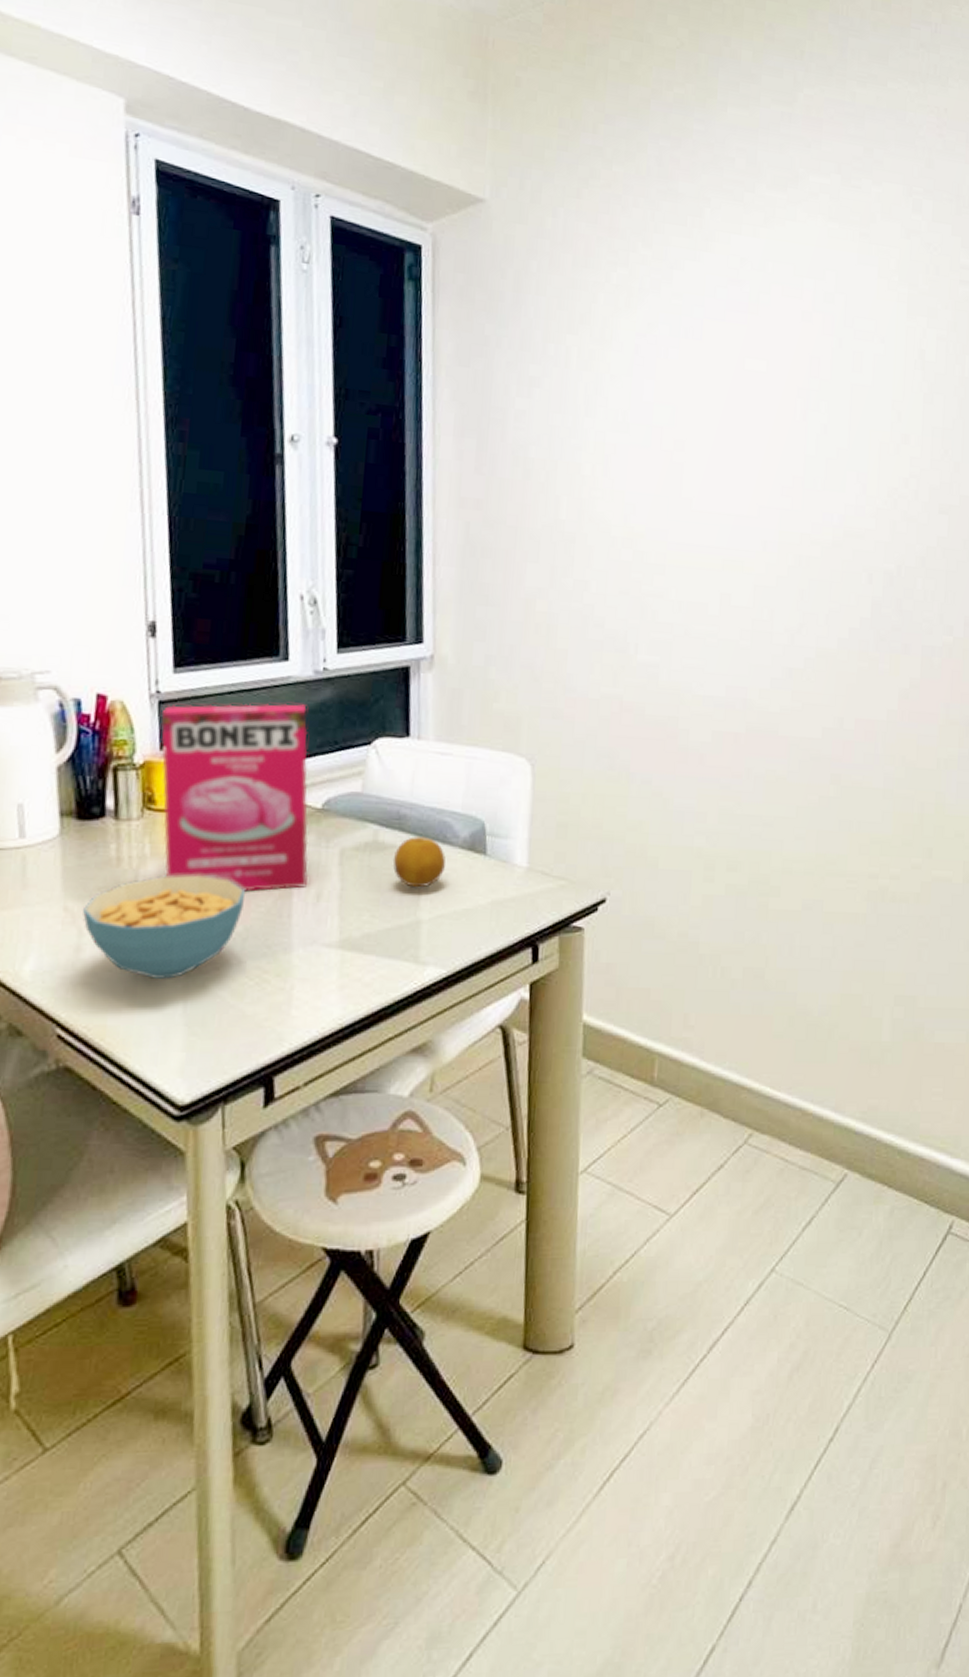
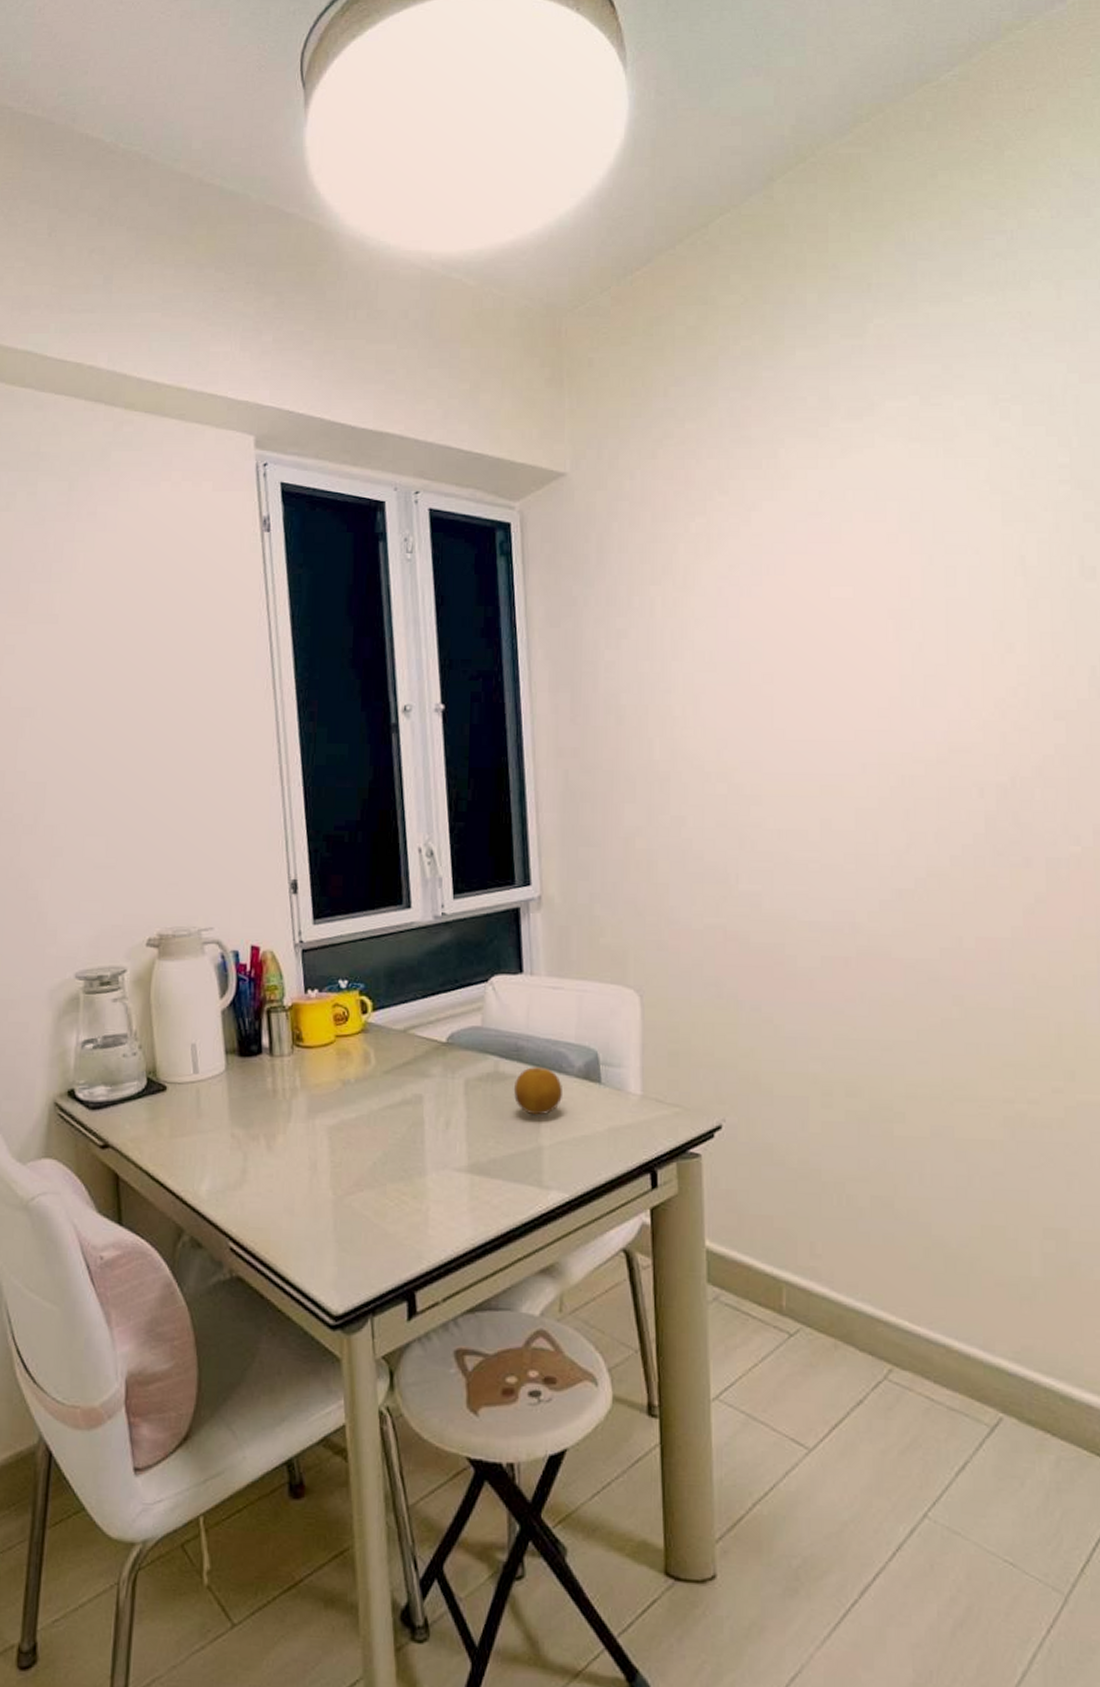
cereal bowl: present [83,875,246,979] -> none [247,1104,383,1199]
cereal box: present [160,703,309,892] -> none [304,947,437,1120]

